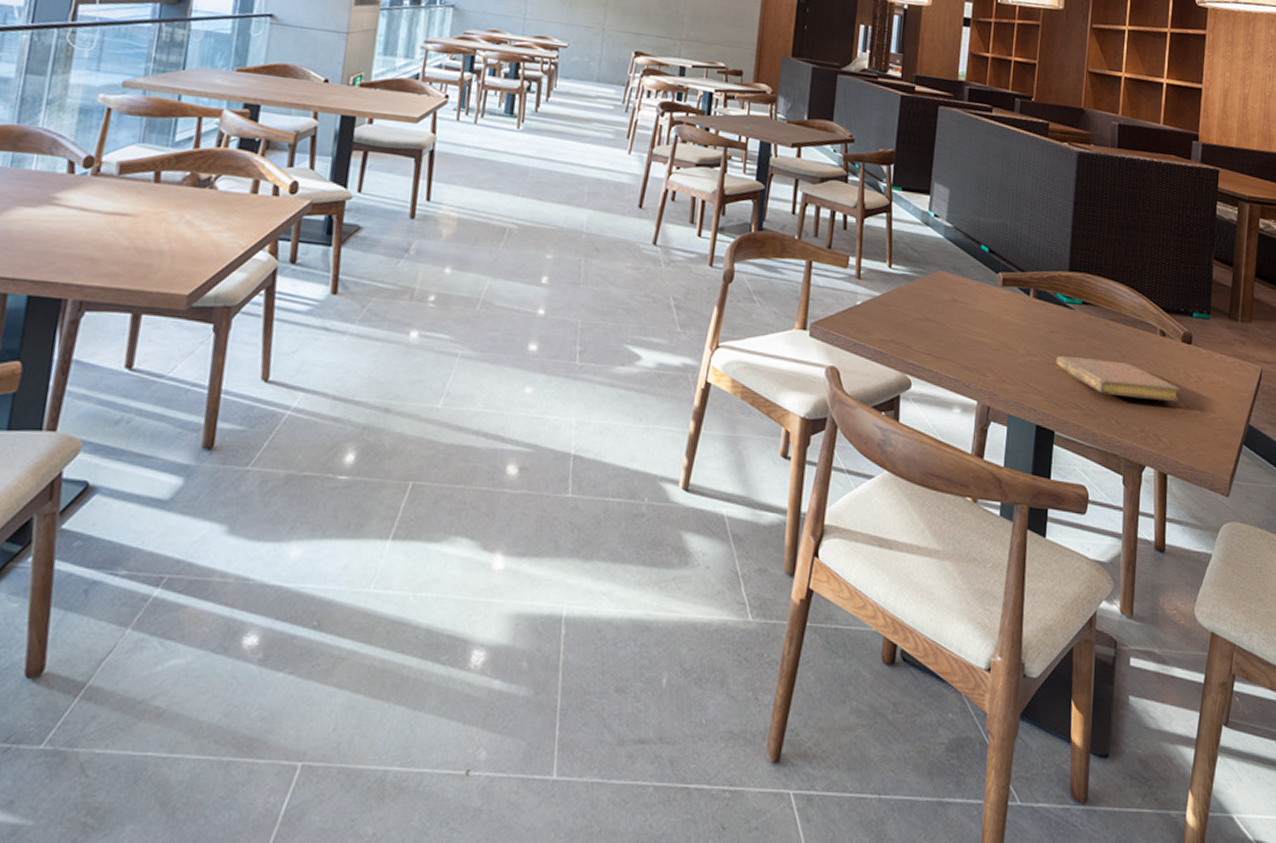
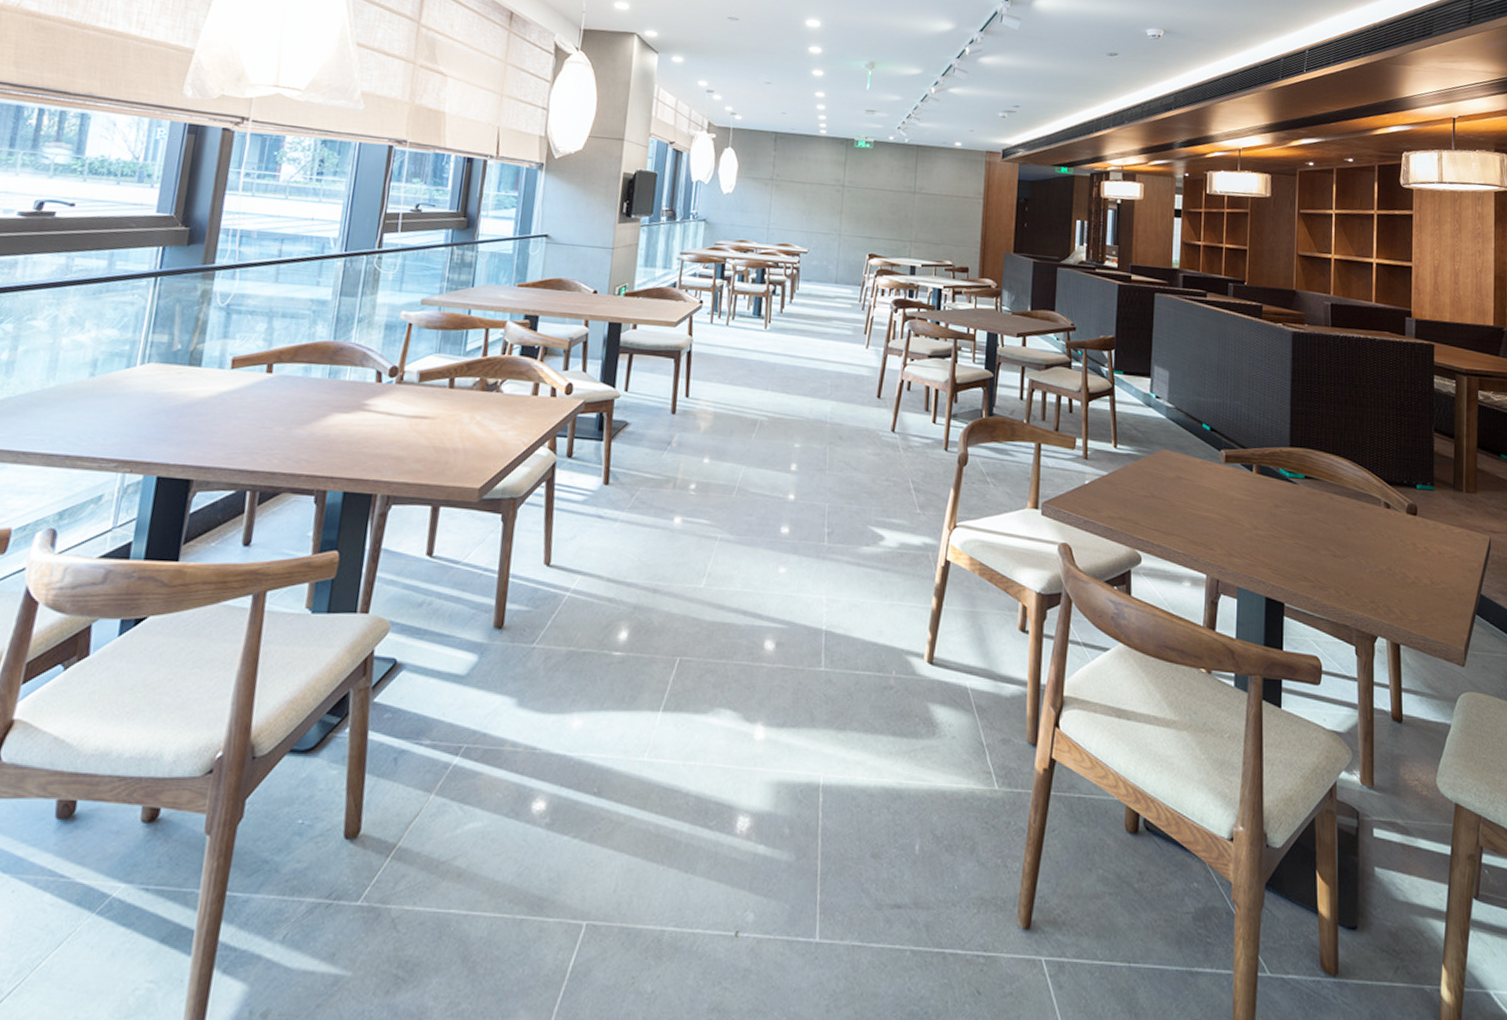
notebook: present [1055,356,1180,401] -> none [1281,529,1408,572]

